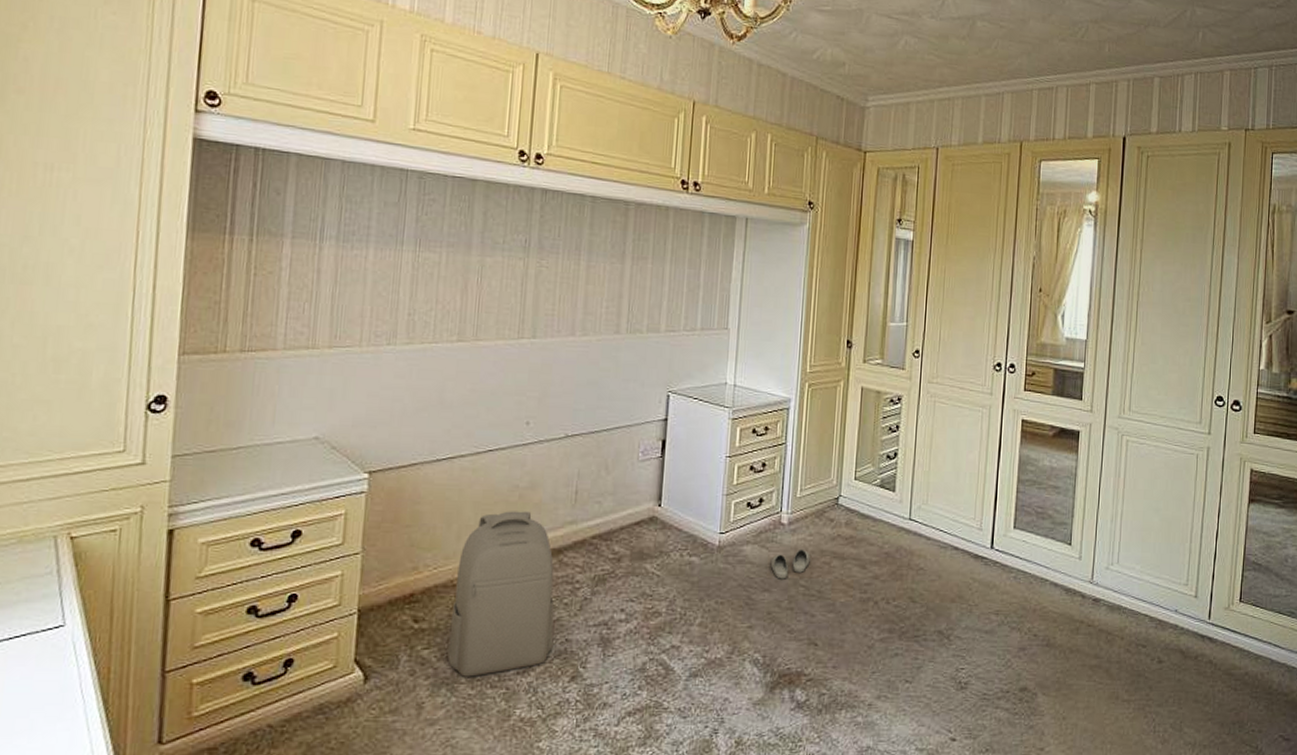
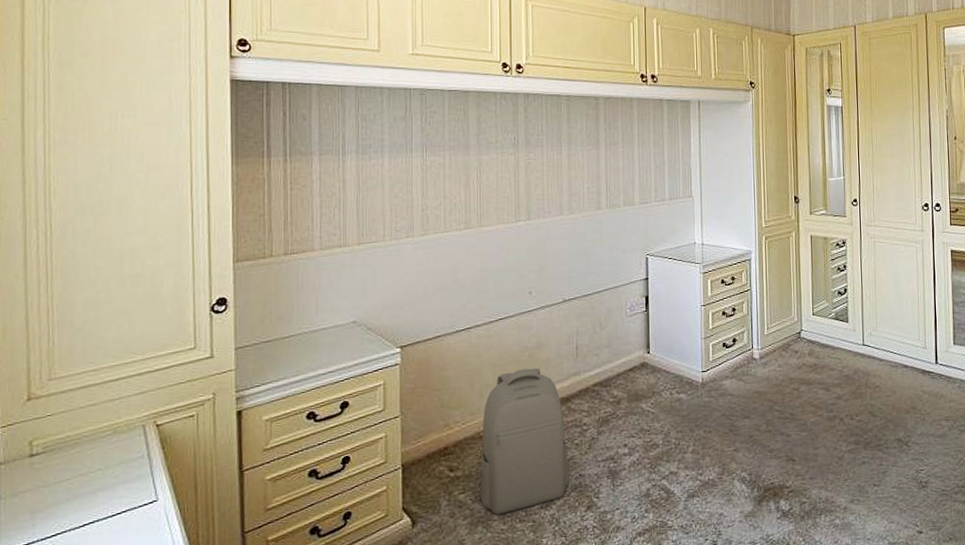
slippers: present [770,549,810,579] -> none [747,378,782,407]

